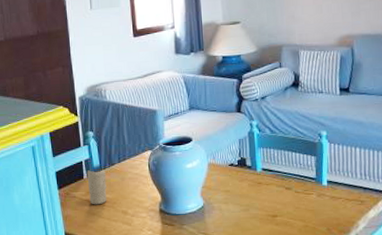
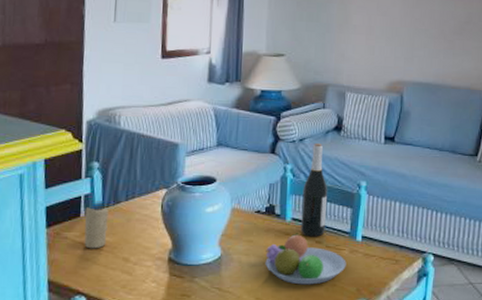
fruit bowl: none [242,181,316,227] -> present [265,233,346,285]
wine bottle: none [269,100,293,185] -> present [301,144,328,237]

